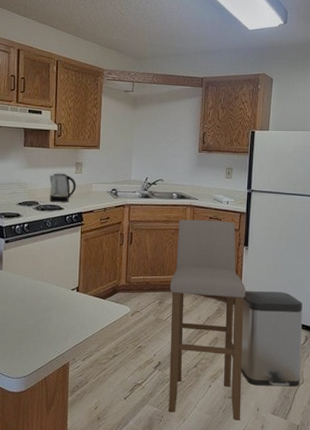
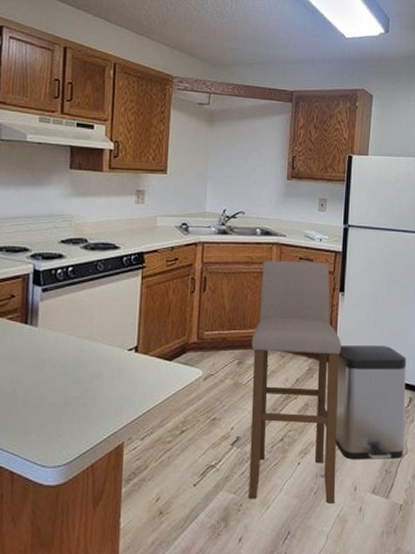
kettle: present [49,173,76,202] -> none [102,203,137,240]

